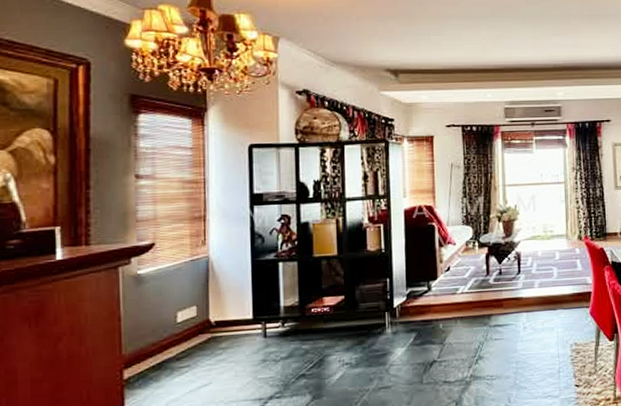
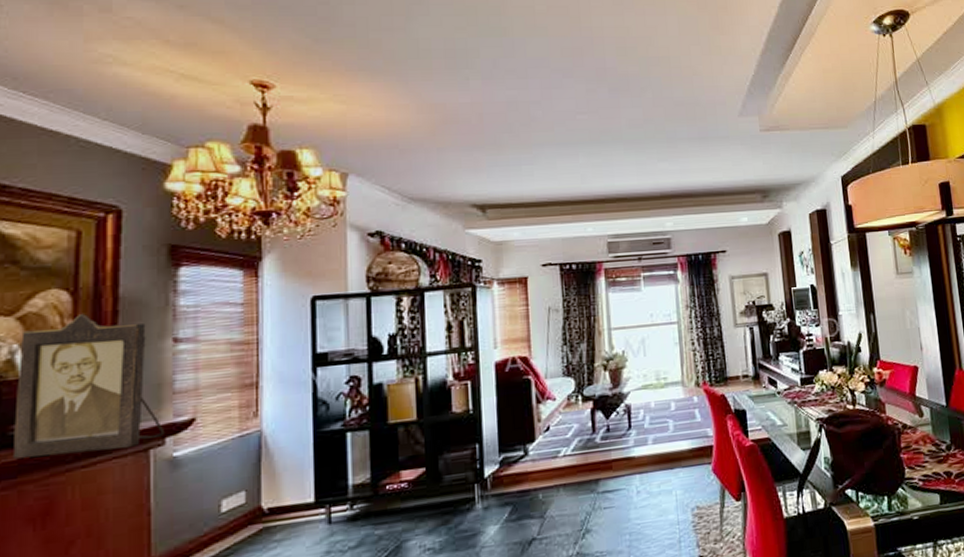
photo frame: none [10,150,131,268] -> present [14,313,165,459]

